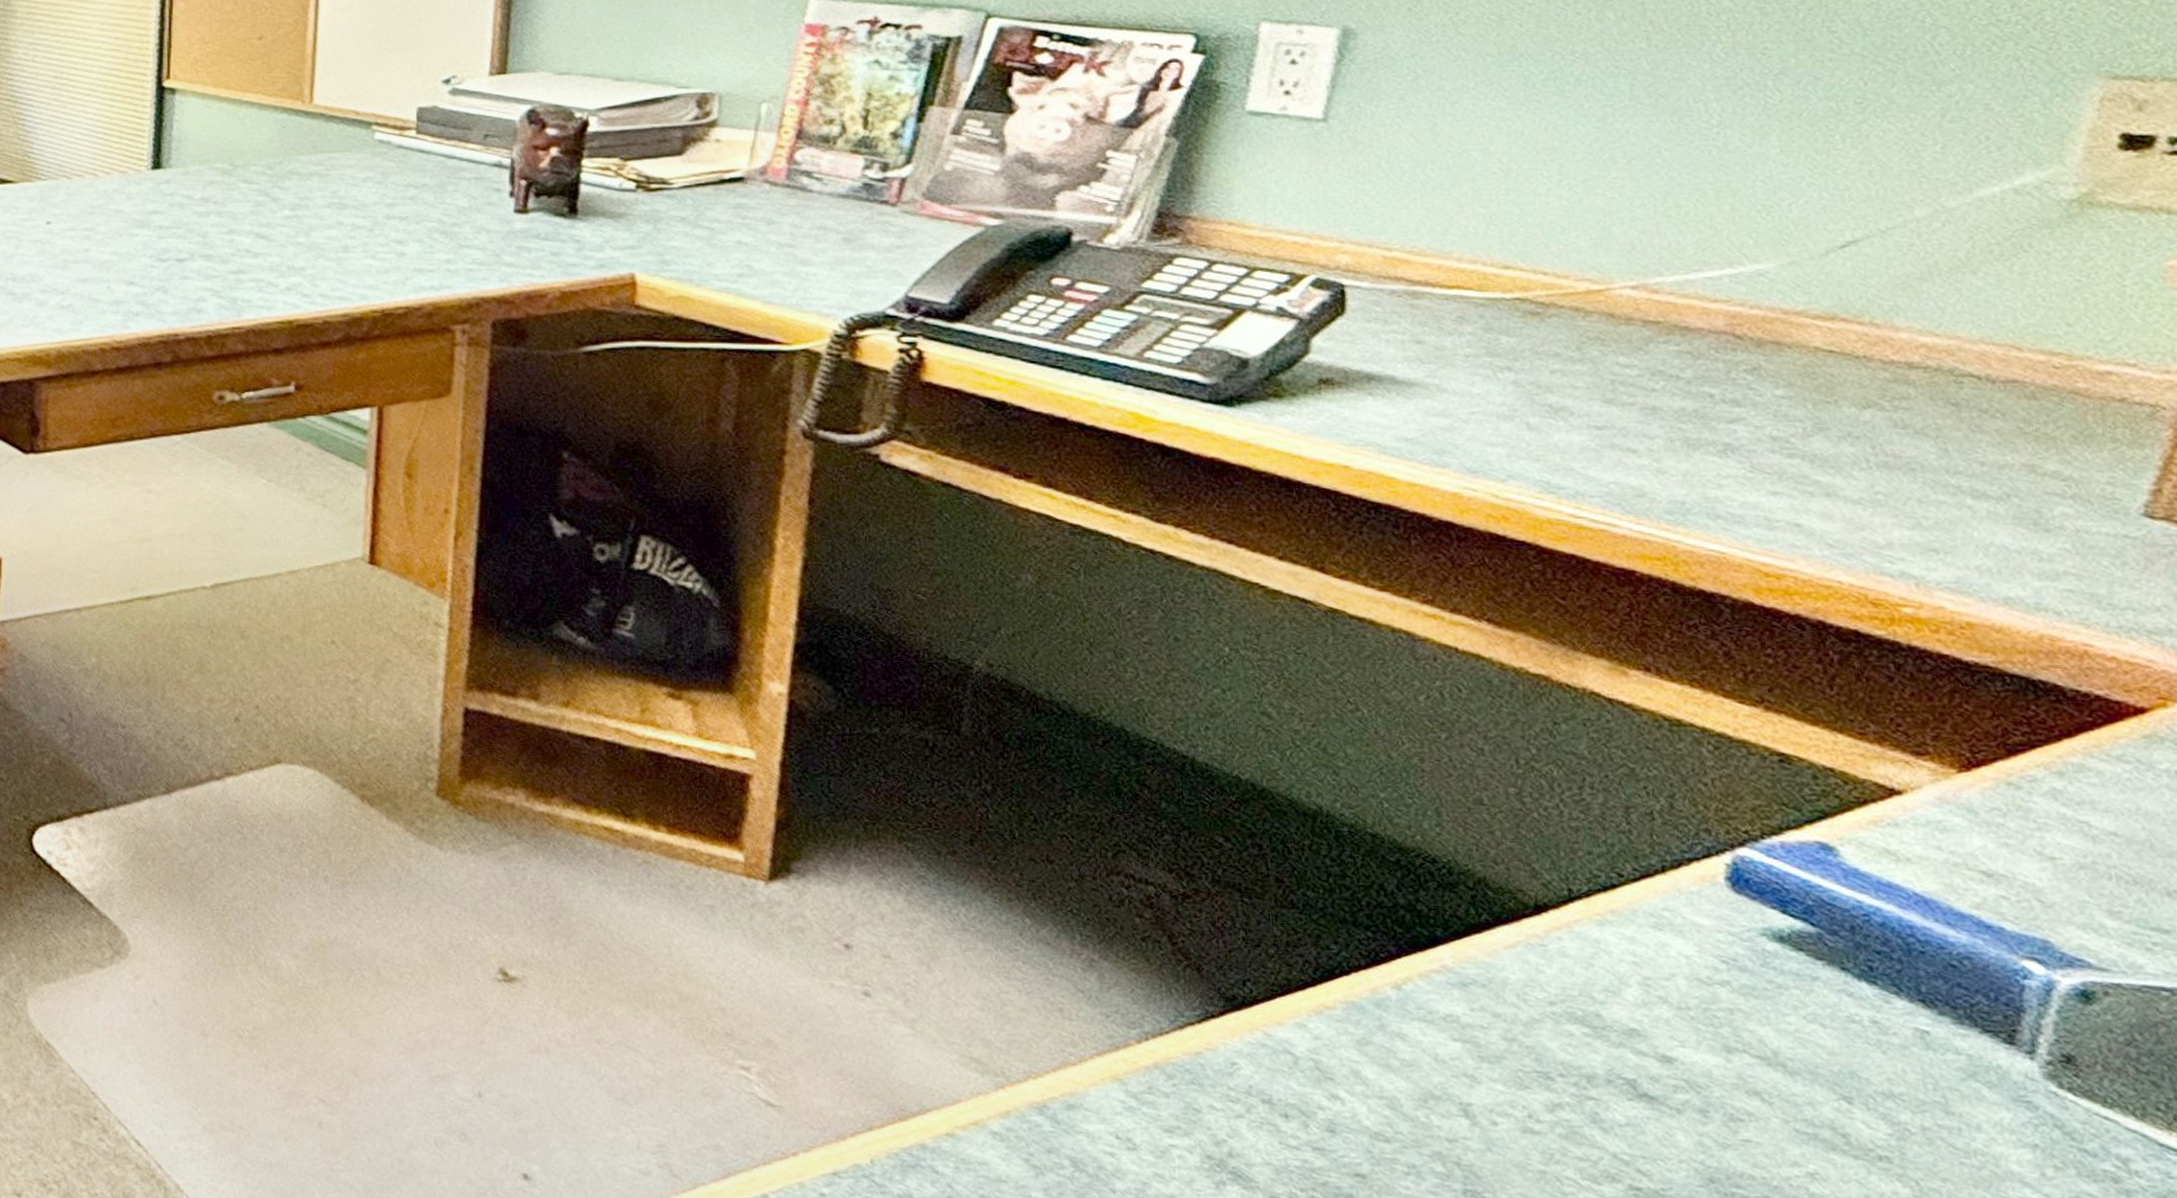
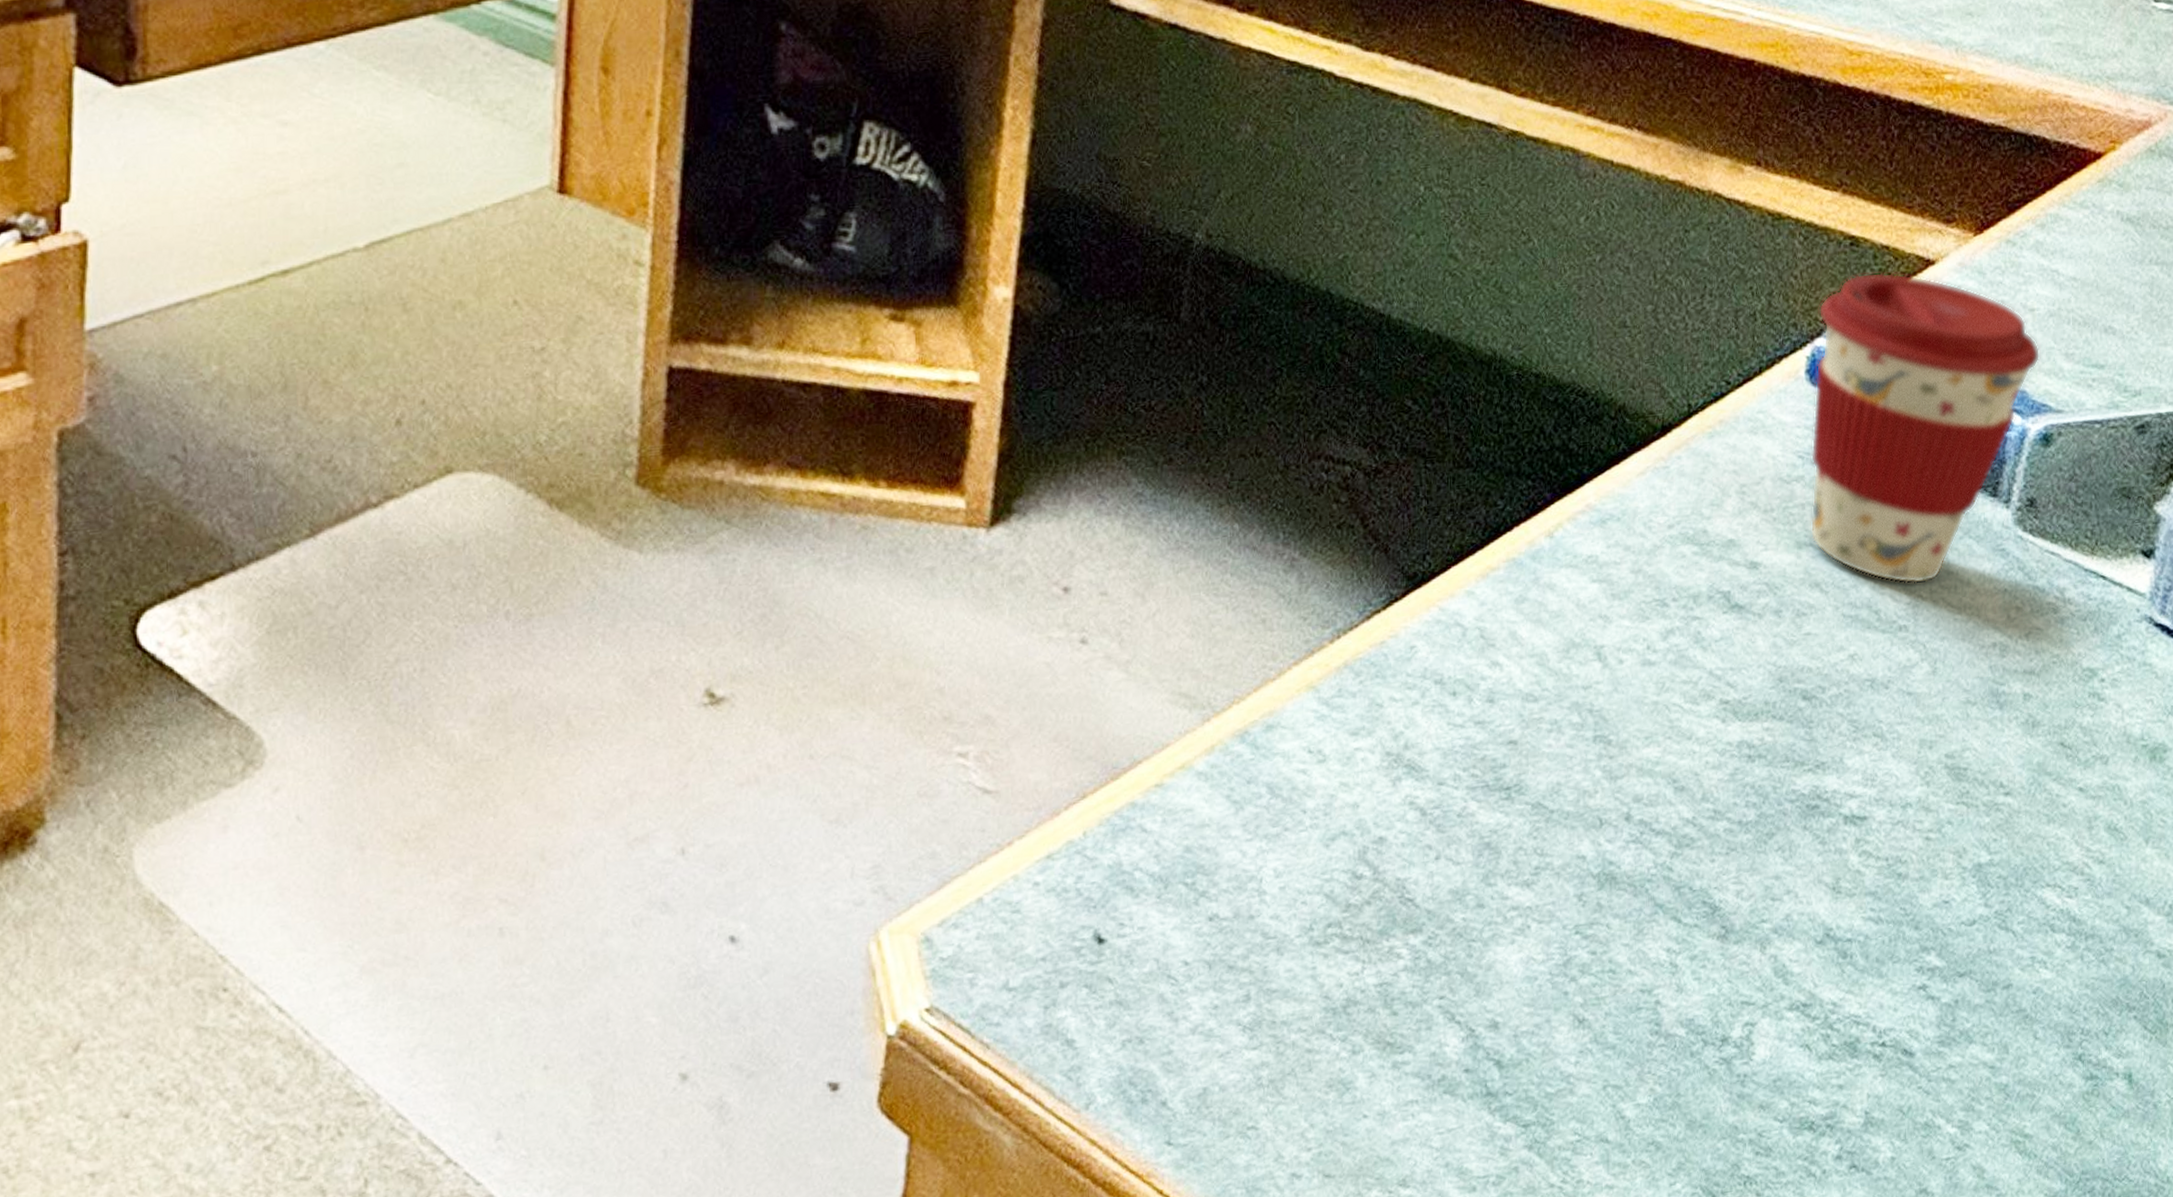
coffee cup: none [1738,791,2069,1118] -> present [1810,272,2040,584]

